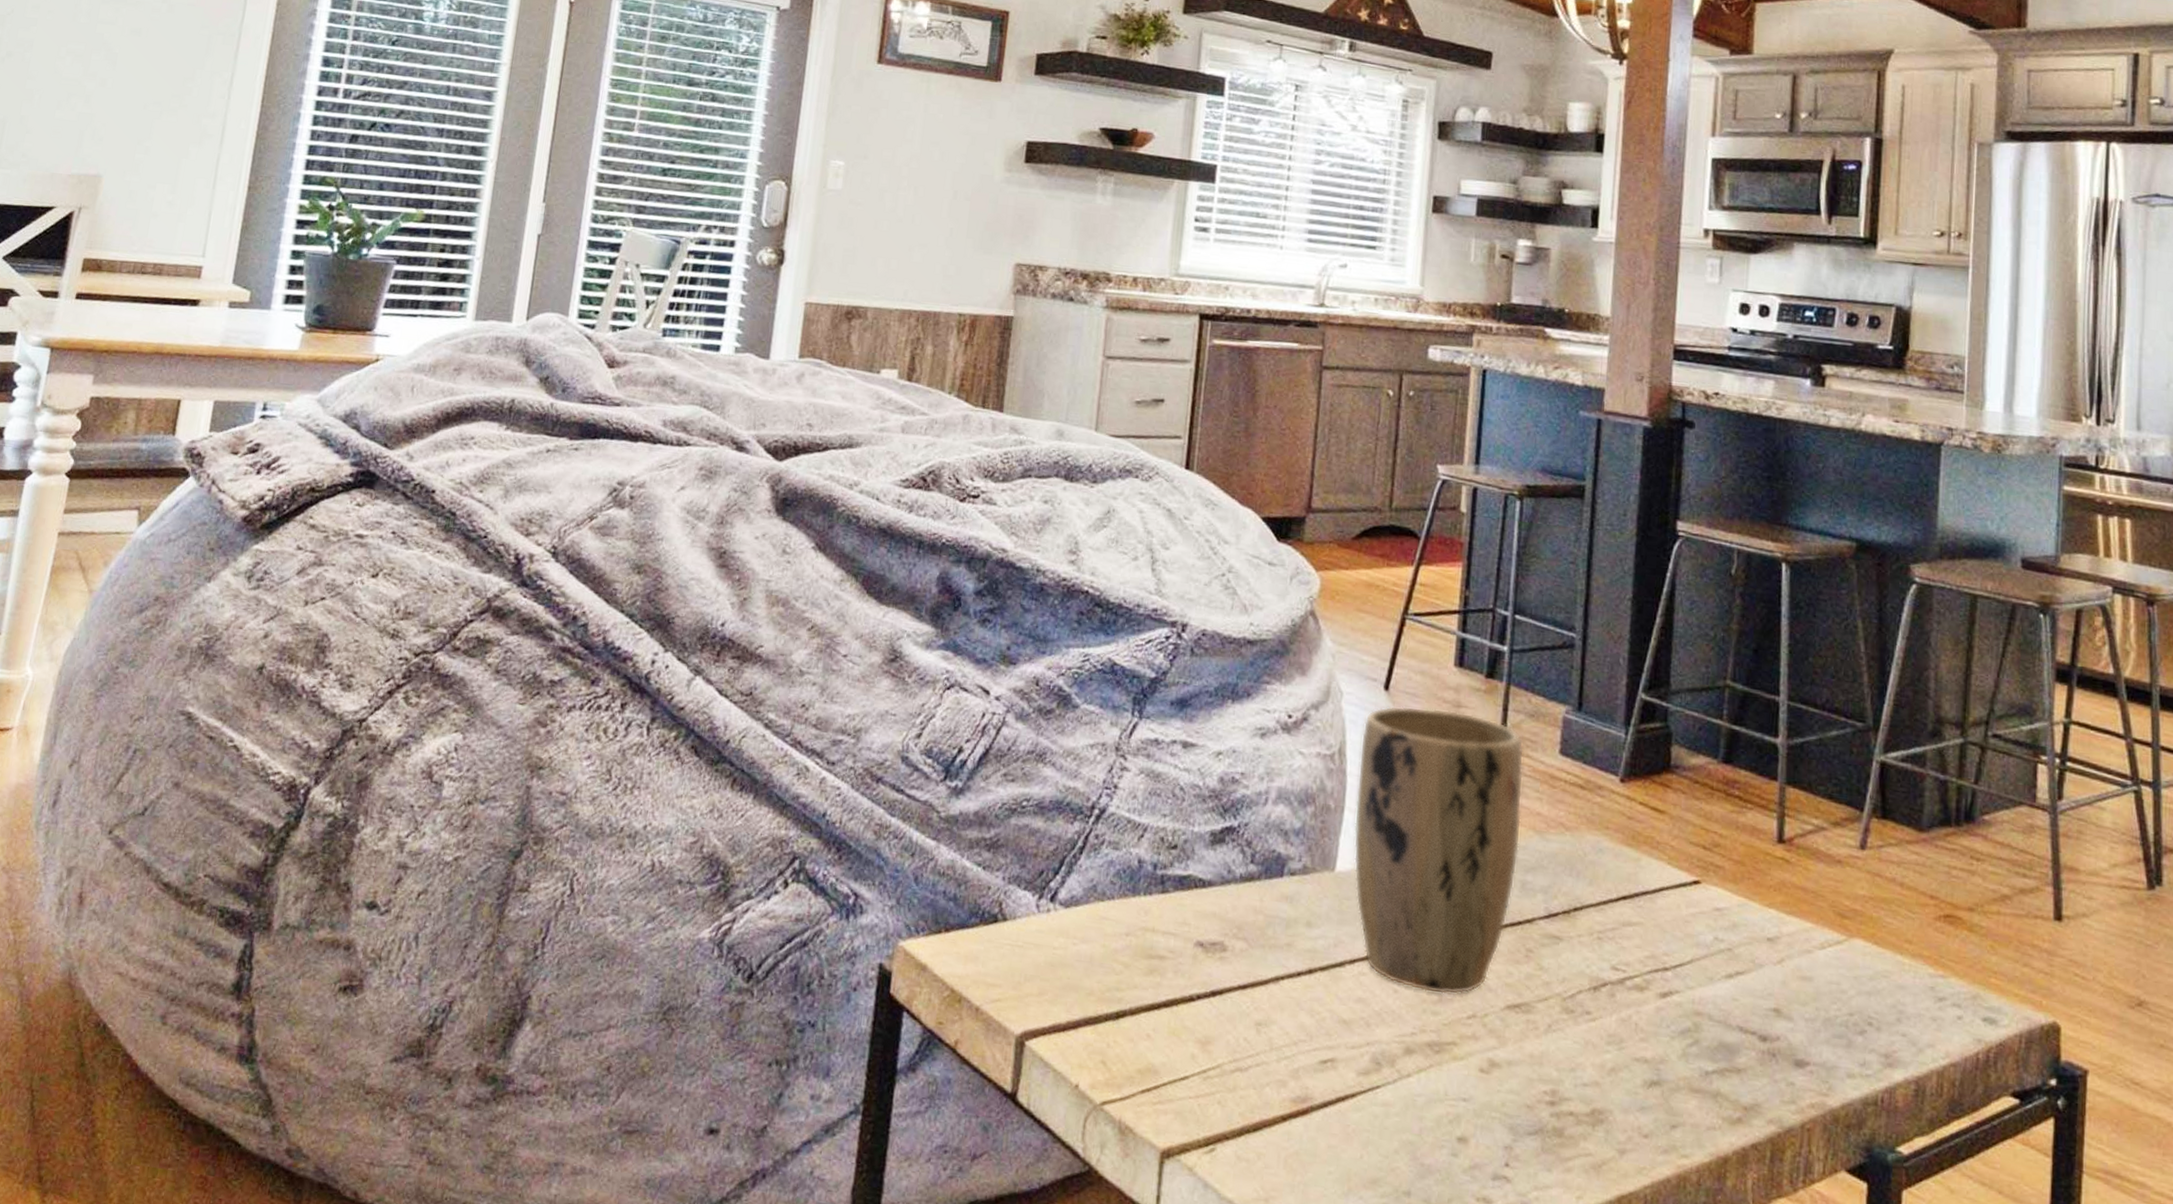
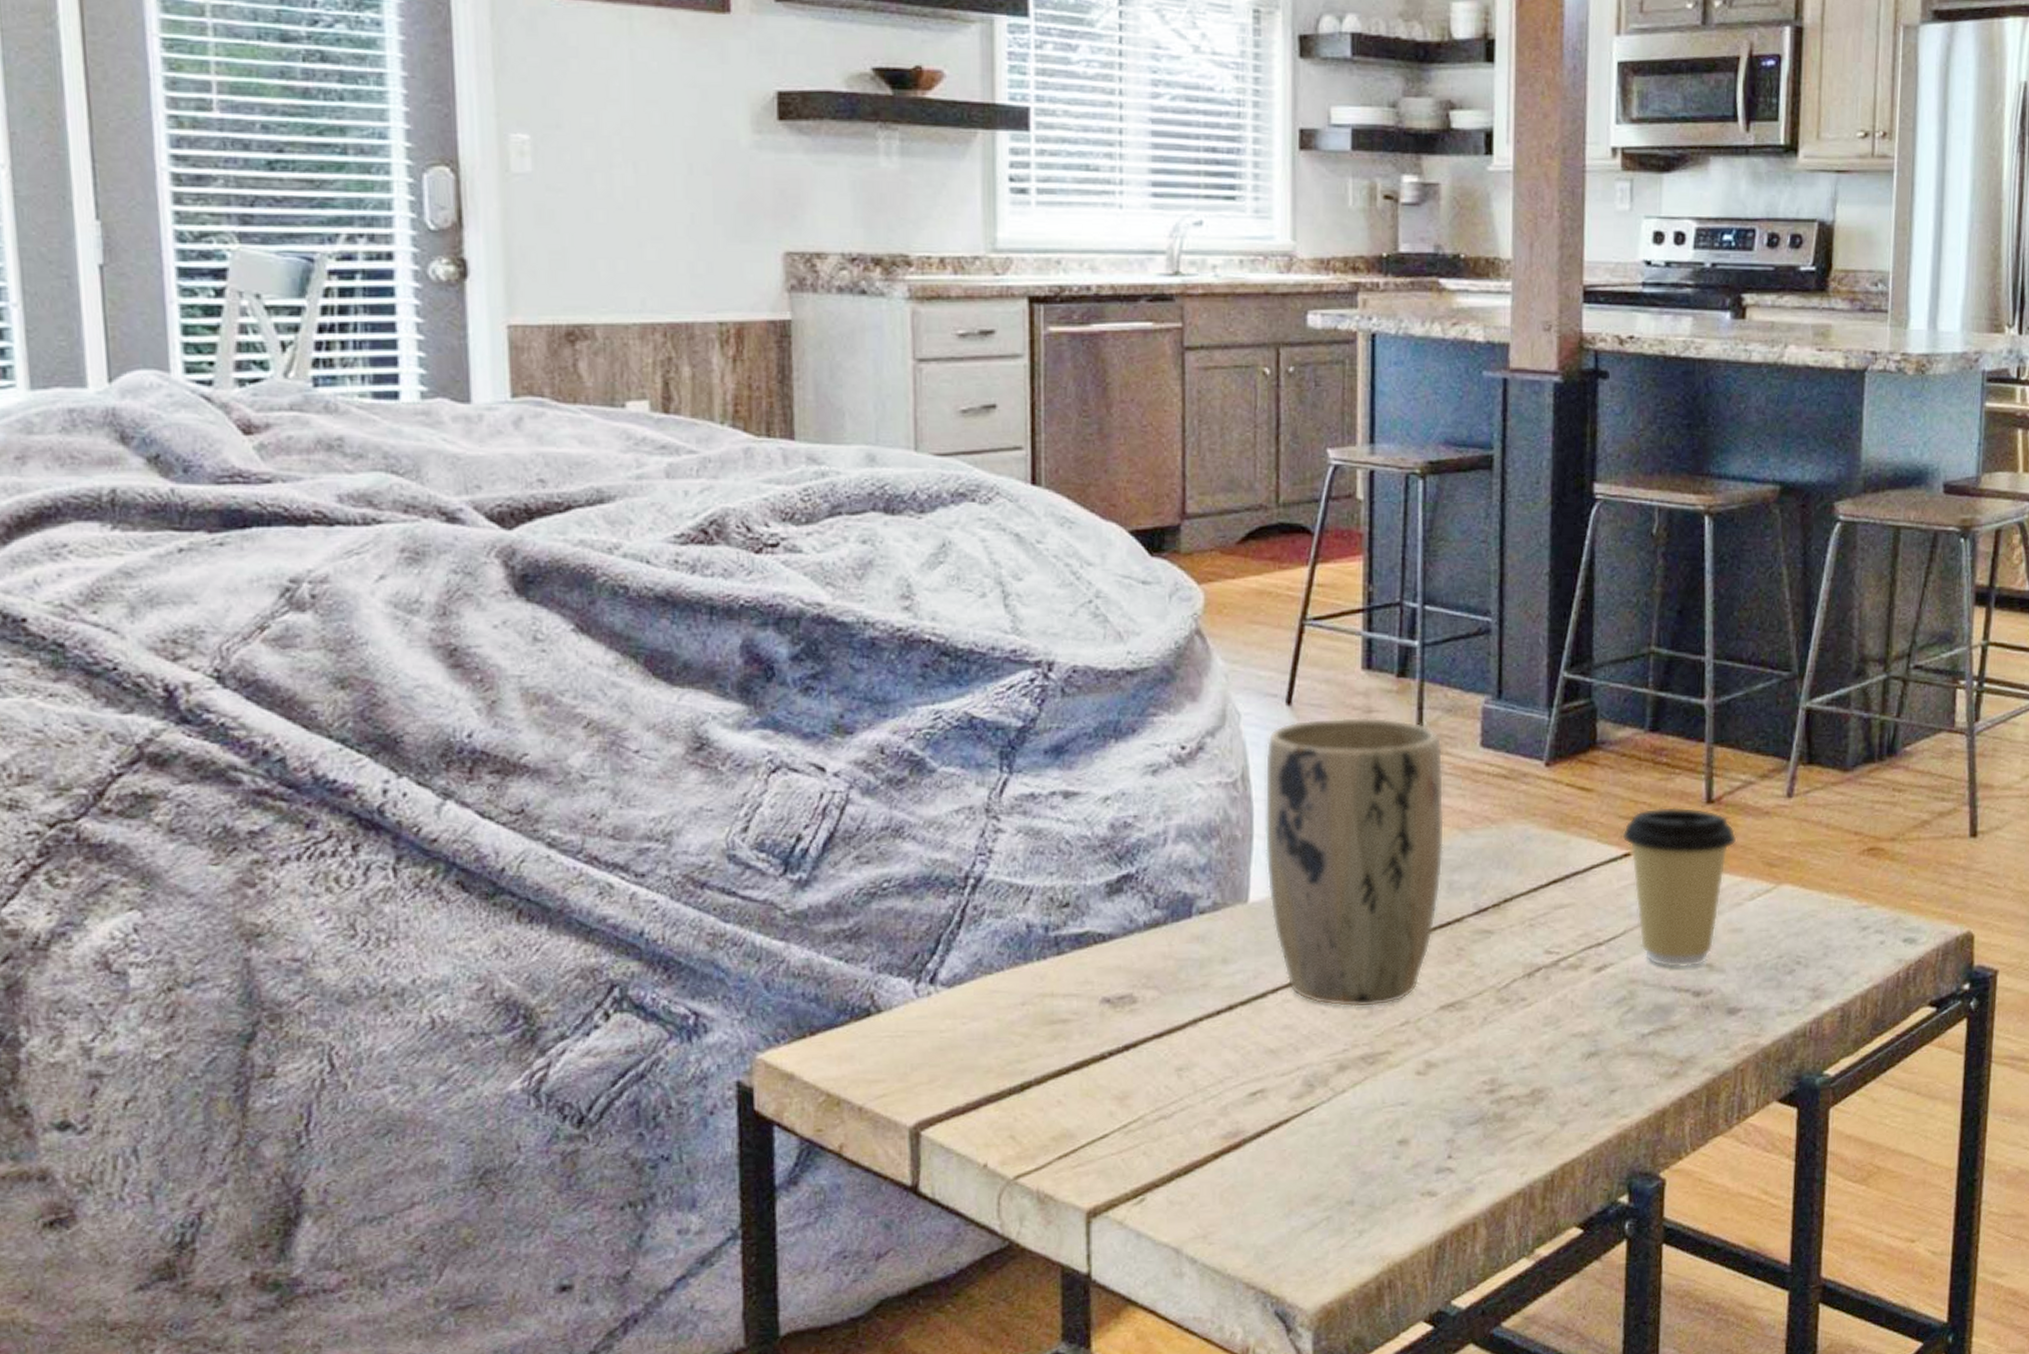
coffee cup: none [1692,839,1808,1010] -> present [1622,807,1737,968]

